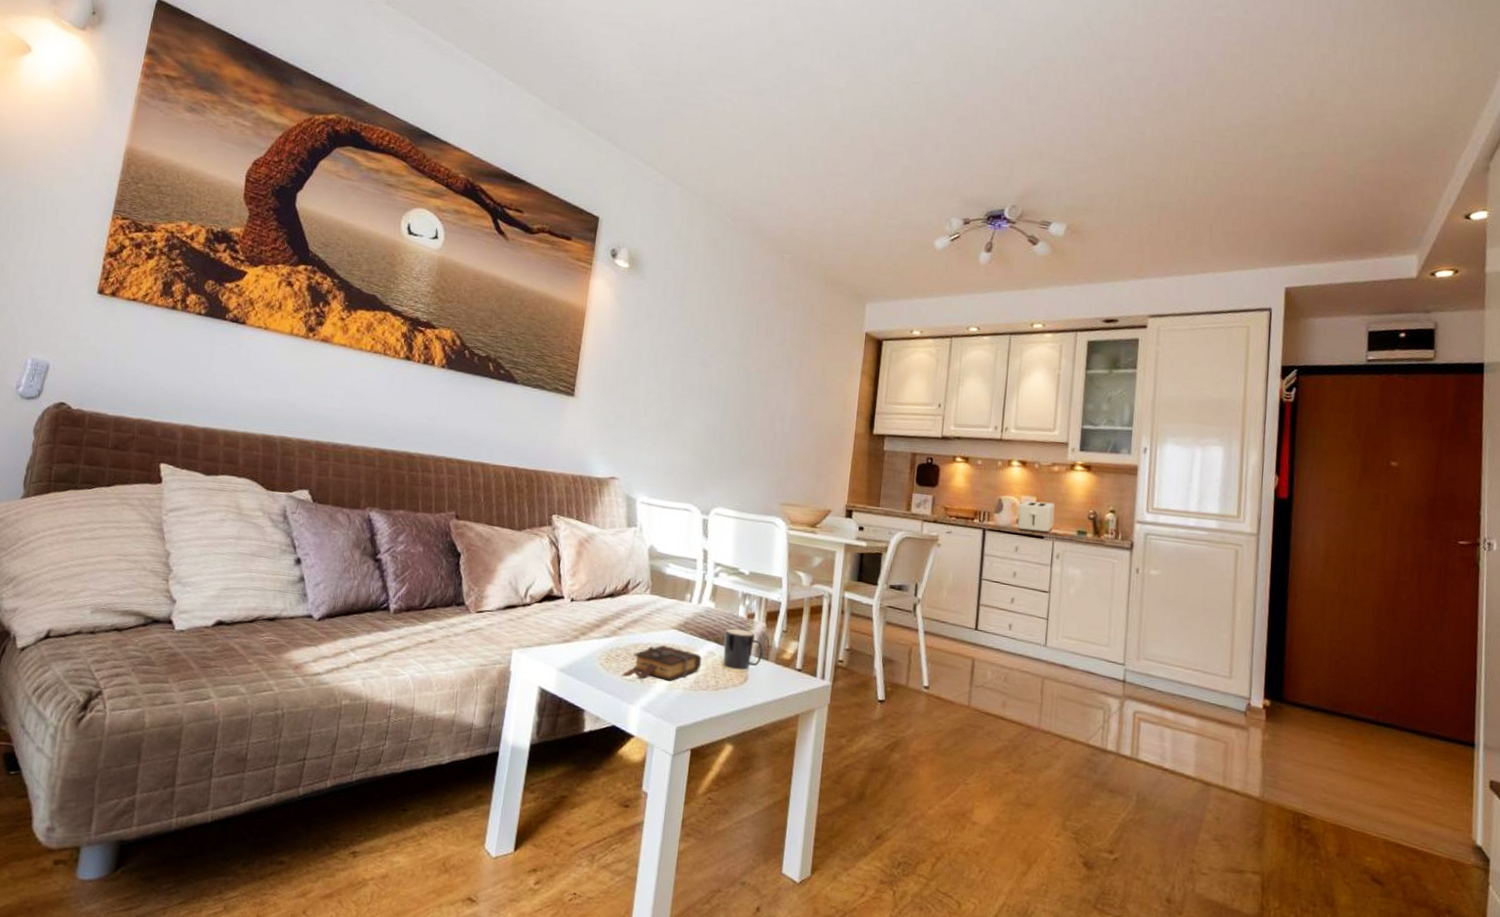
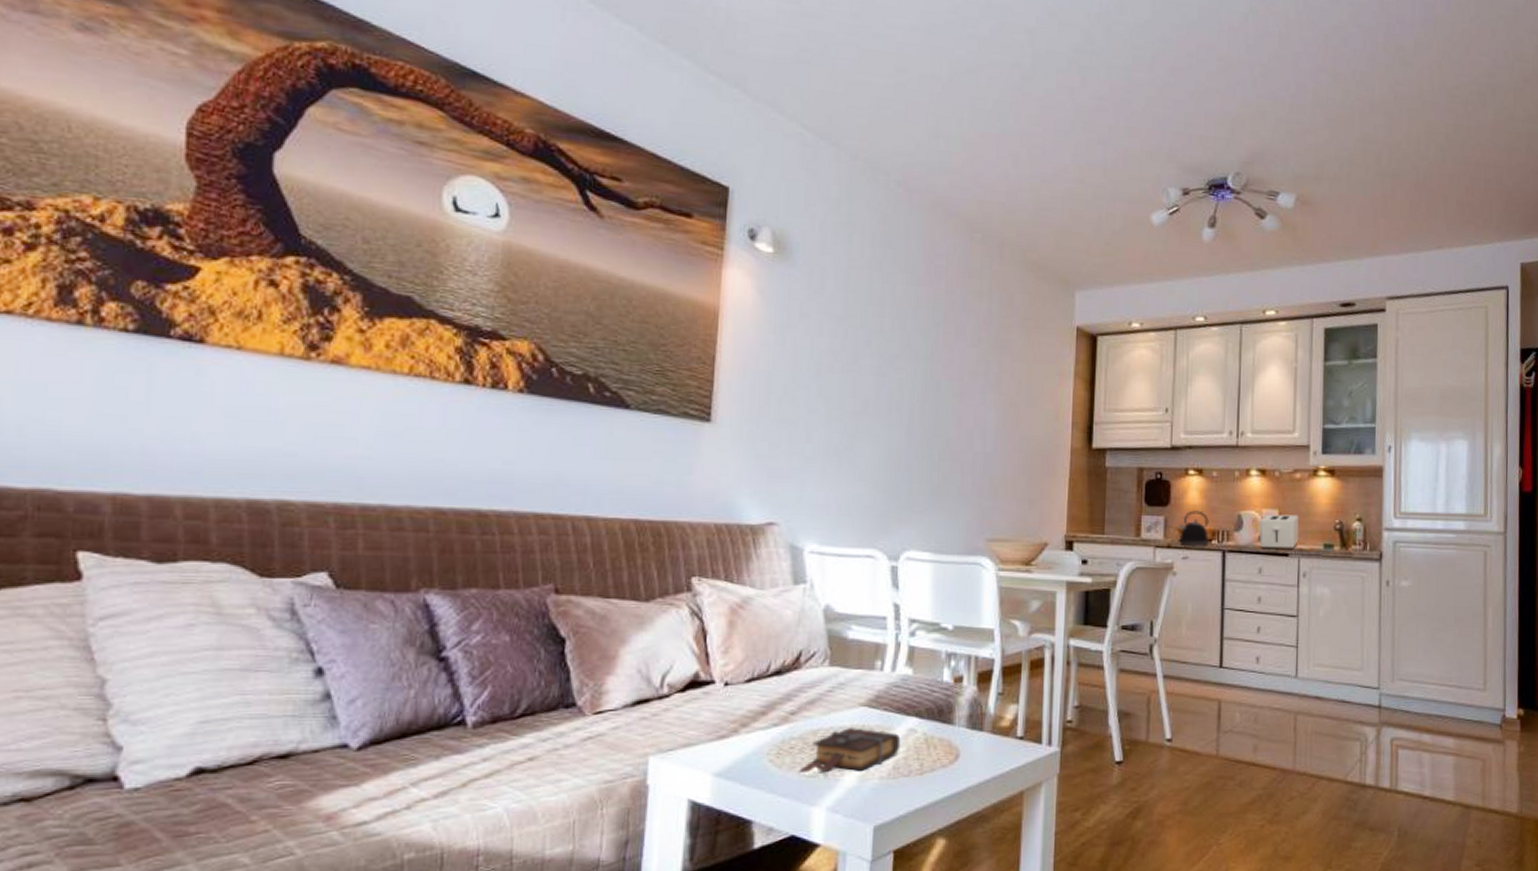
mug: present [723,628,763,673] -> none [926,697,975,750]
kettle: none [944,492,973,525] -> present [1179,510,1211,548]

